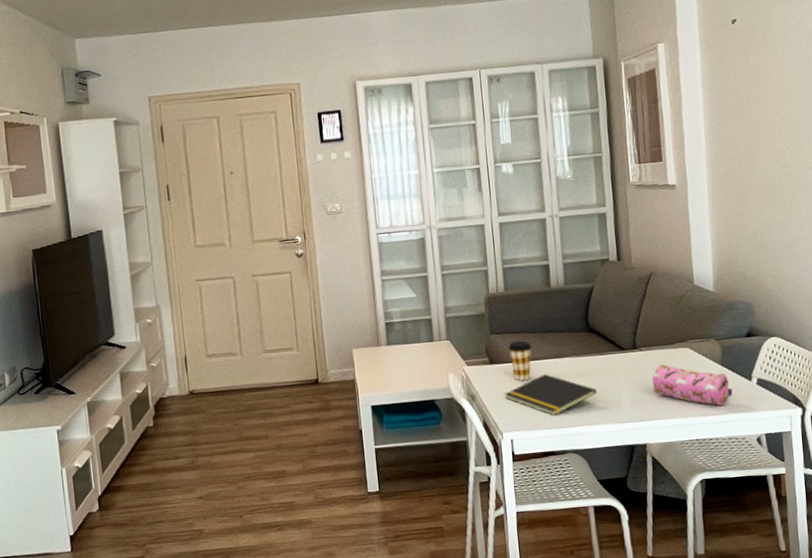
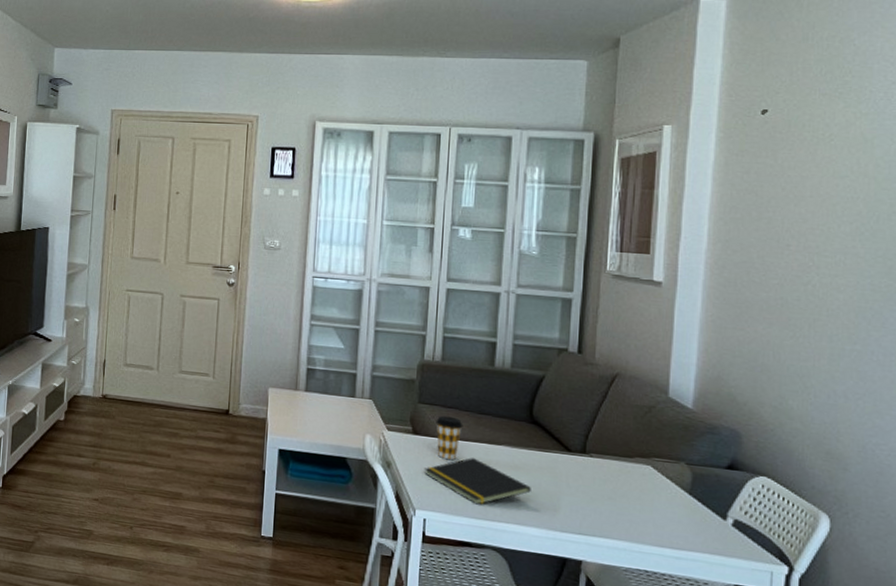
pencil case: present [652,364,733,406] -> none [600,476,699,541]

